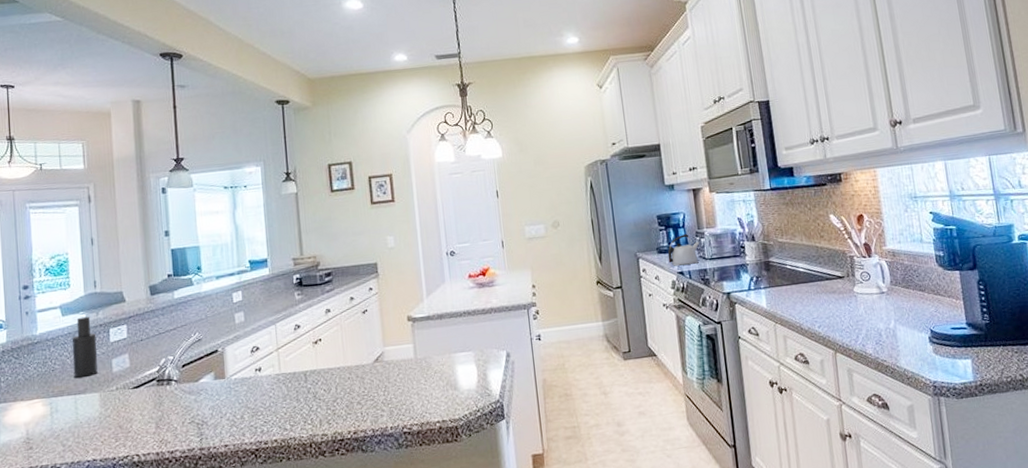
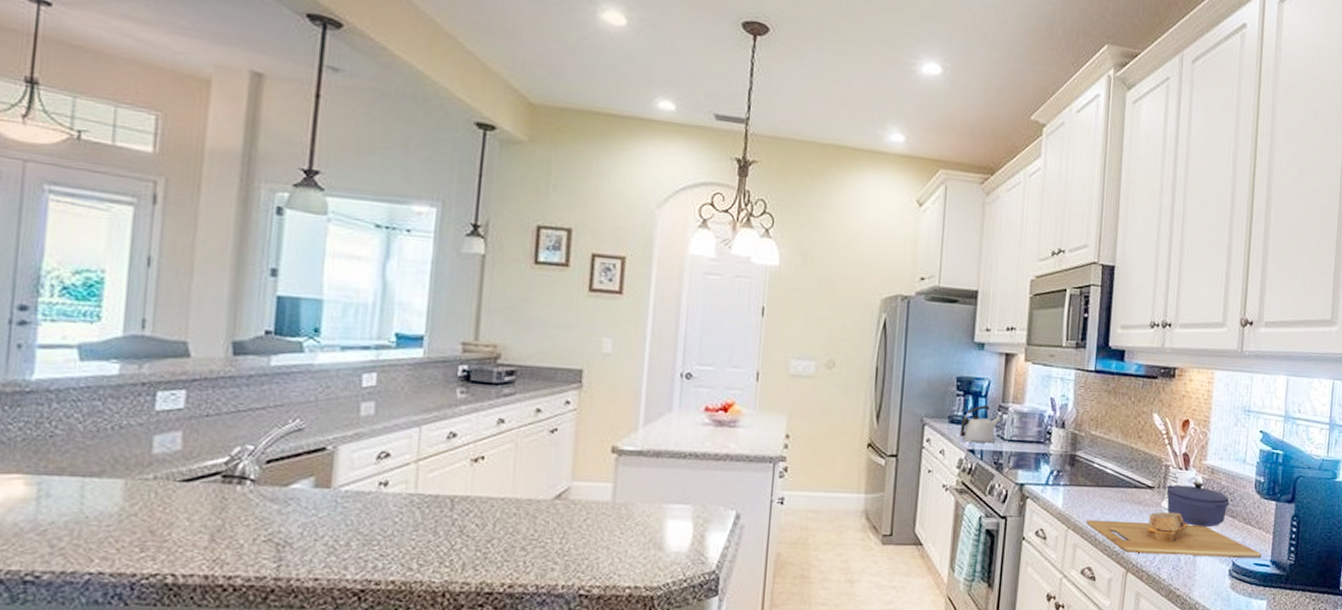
soap dispenser: present [72,316,98,379] -> none [85,367,134,455]
cutting board: none [790,294,957,336] -> present [1086,512,1262,558]
cooking pot: none [855,265,916,304] -> present [1166,480,1229,528]

